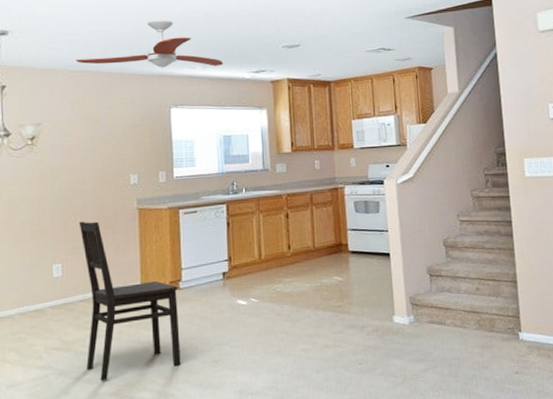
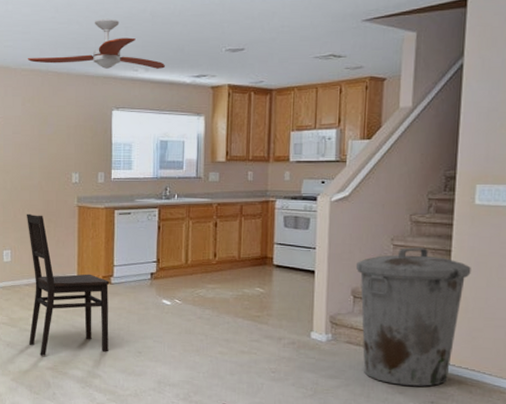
trash can: none [428,221,532,360] -> present [356,247,471,386]

